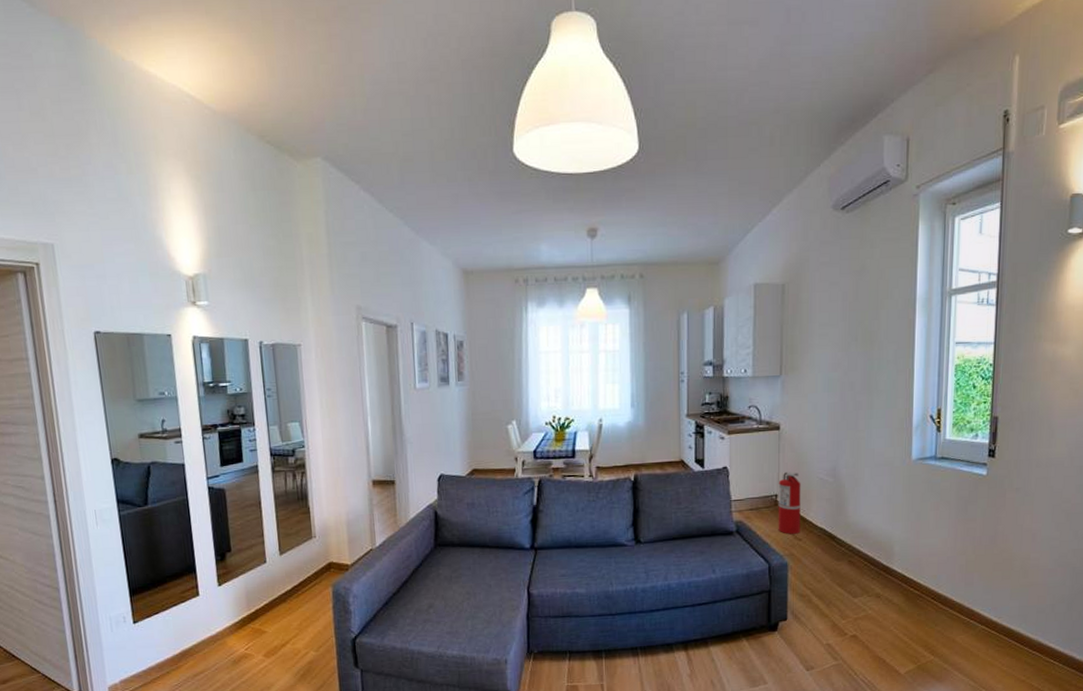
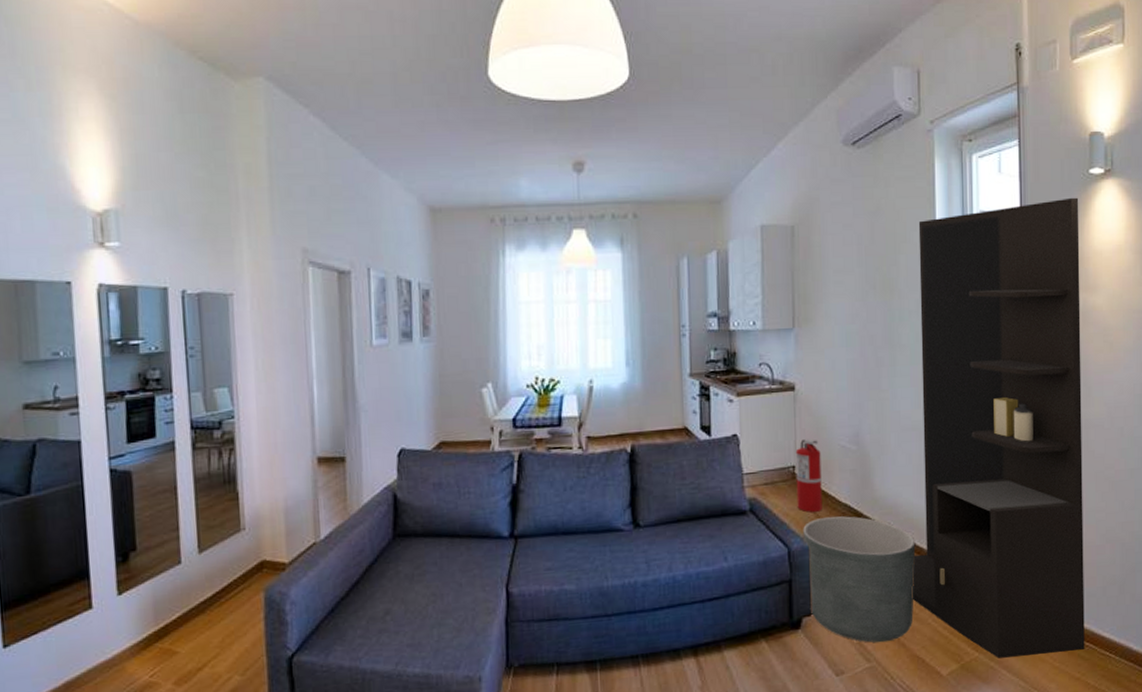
planter: none [782,538,883,645] -> present [803,516,916,643]
storage cabinet: none [877,256,1056,661] -> present [912,197,1085,658]

